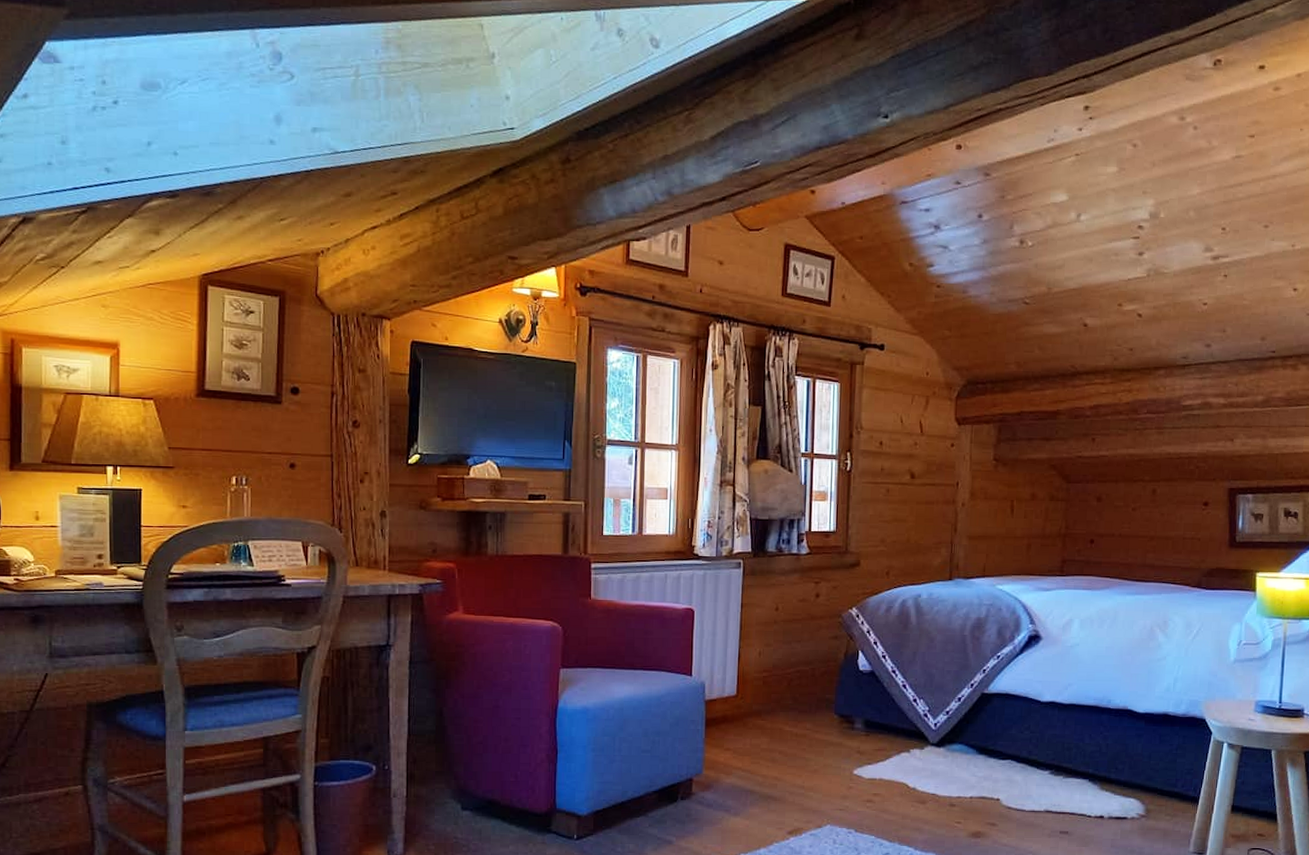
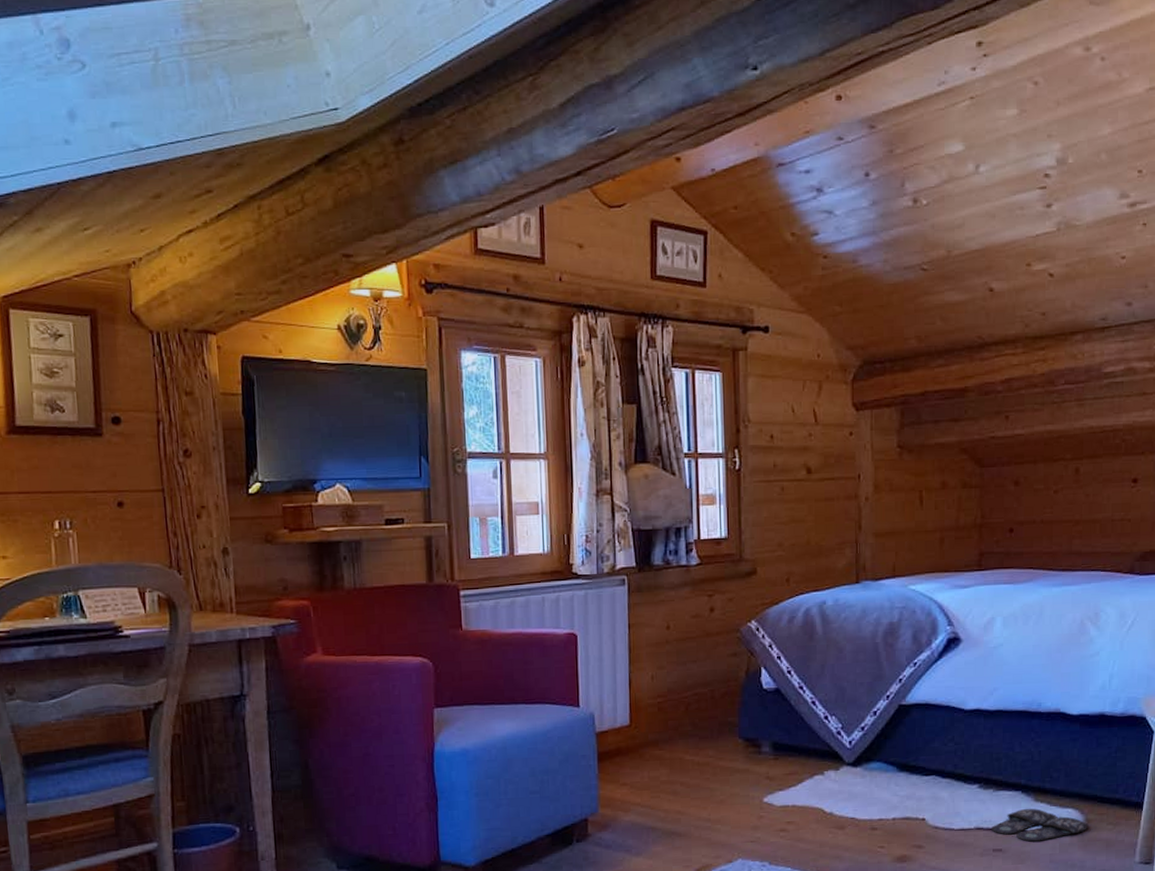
slippers: none [1059,795,1147,827] -> present [991,808,1087,842]

